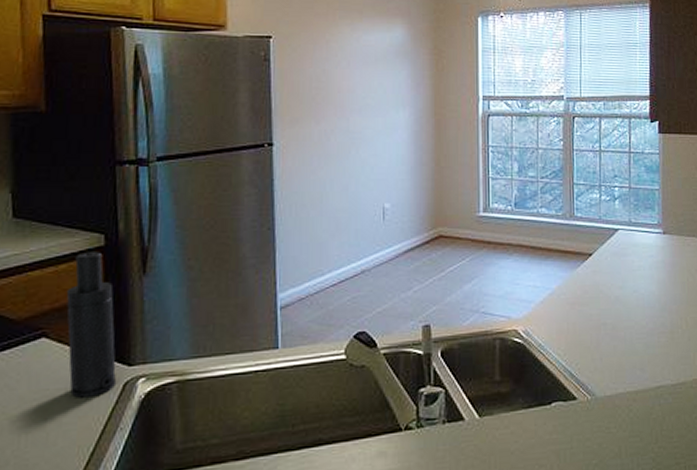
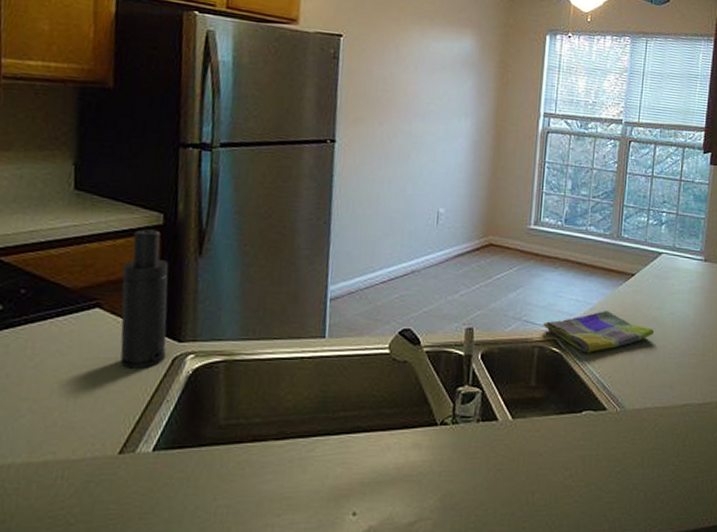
dish towel: none [502,294,619,341] -> present [543,310,655,353]

